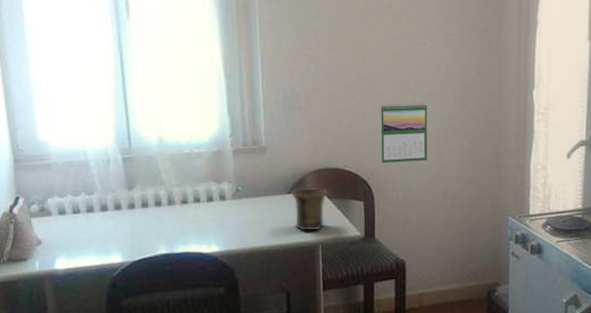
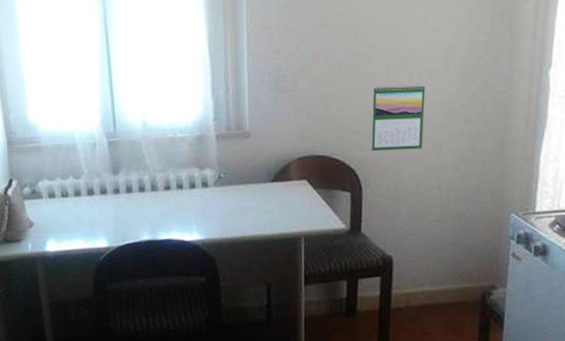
mug: present [290,188,329,231] -> none [273,176,314,222]

